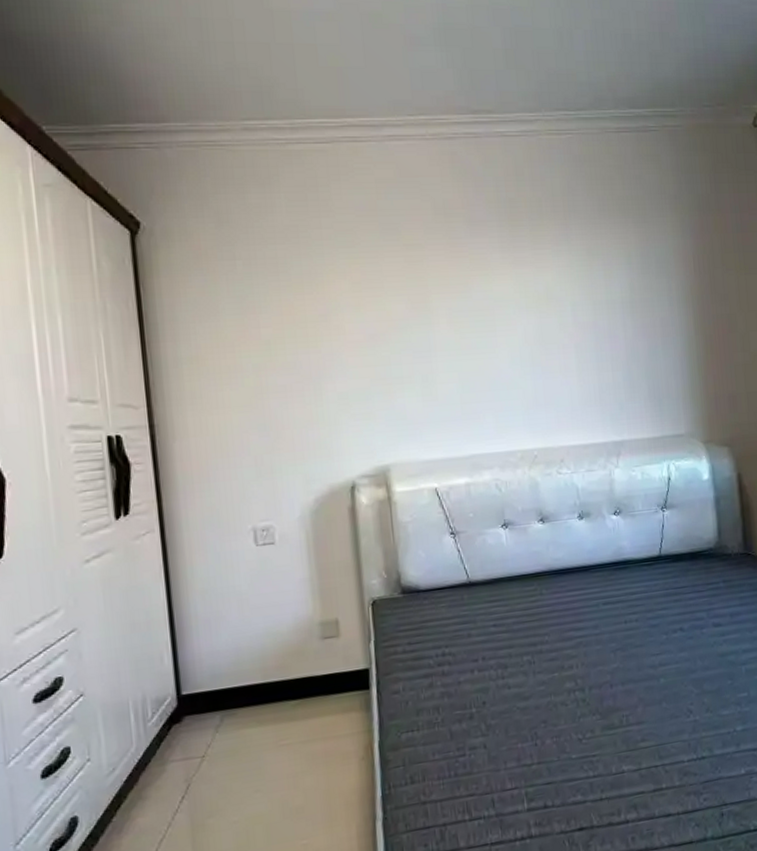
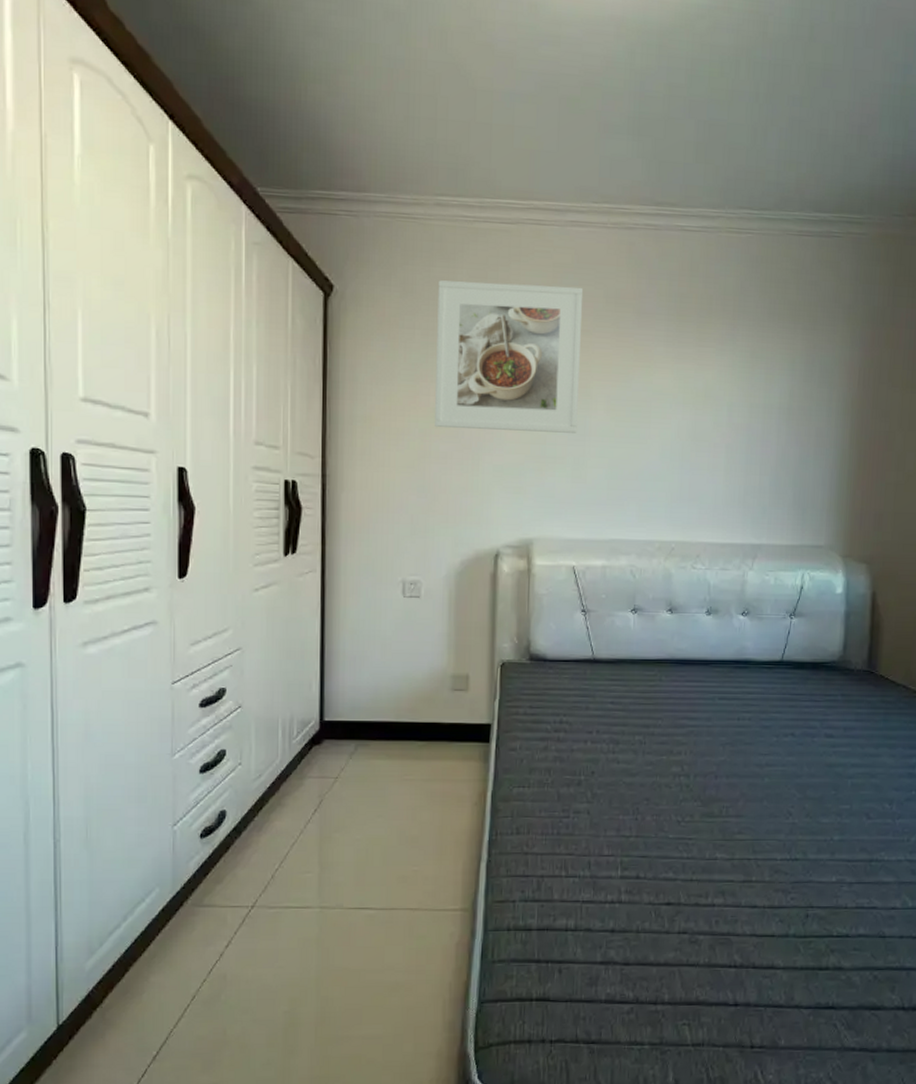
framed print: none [255,201,422,361] -> present [435,280,584,433]

